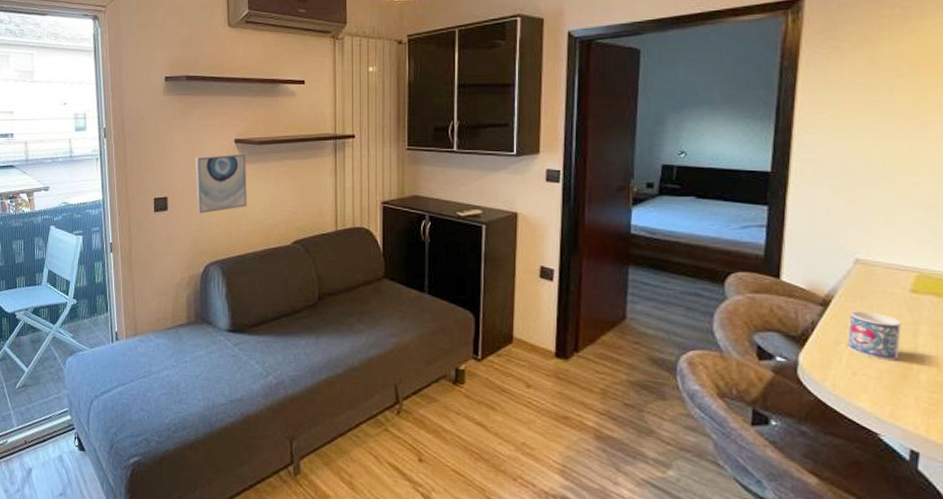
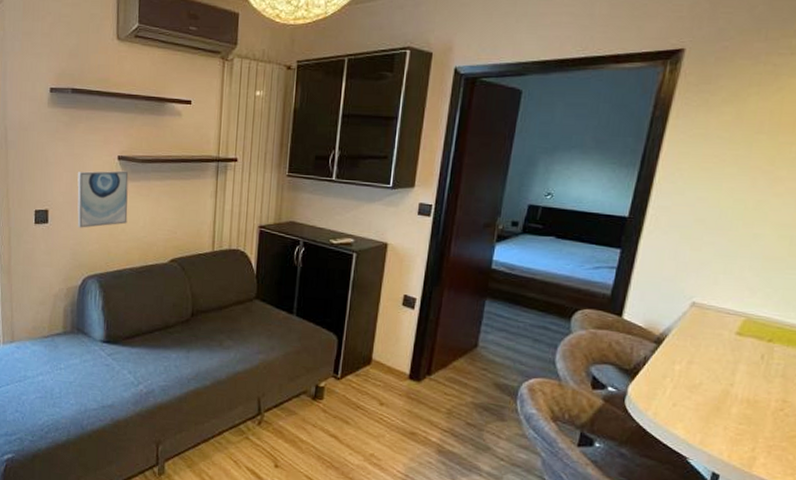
mug: present [847,311,902,360] -> none [673,349,723,394]

